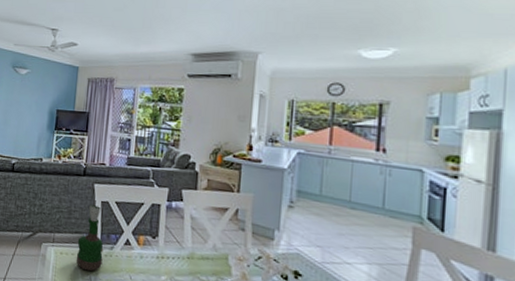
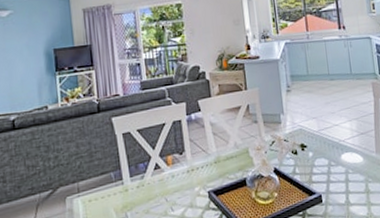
grog bottle: present [77,205,104,271] -> none [105,139,136,210]

